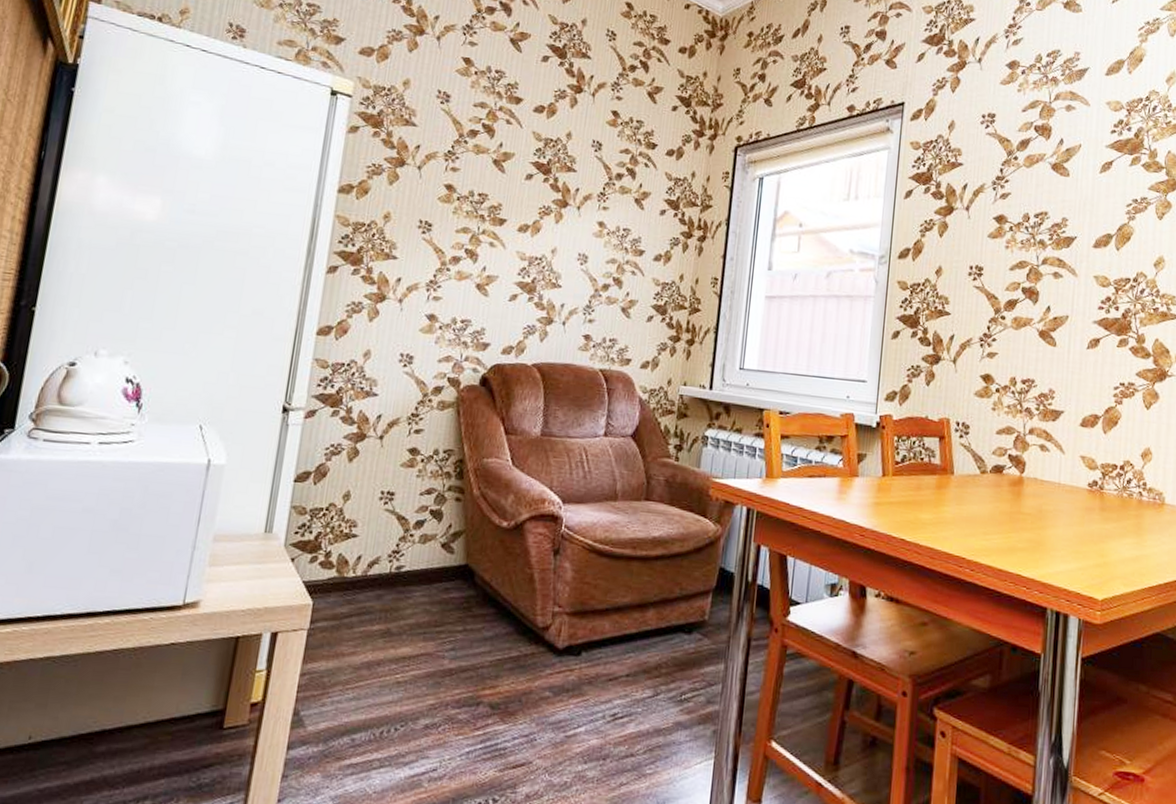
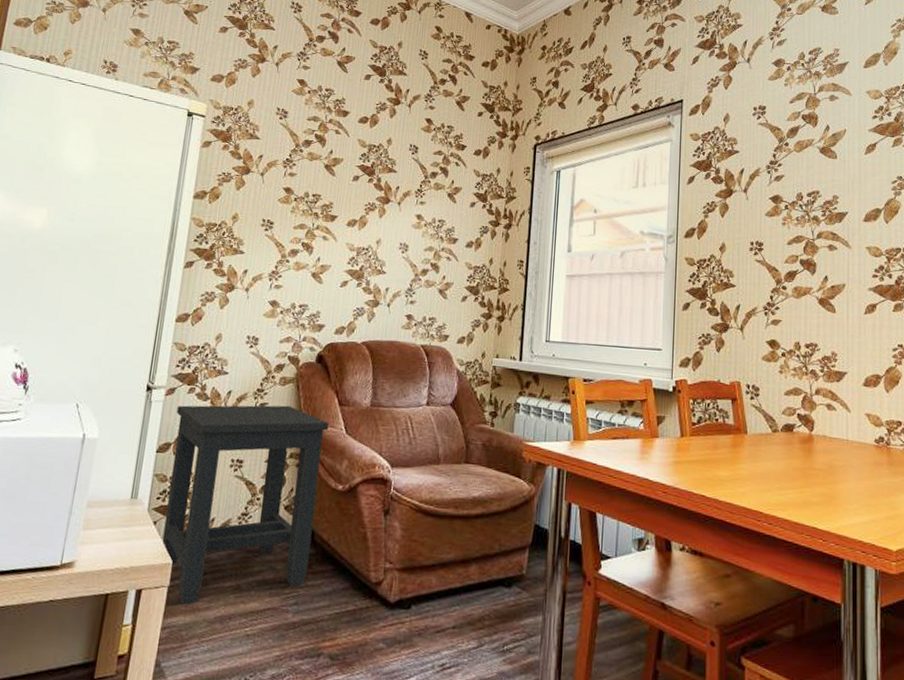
side table: none [301,429,494,650] -> present [162,405,329,605]

